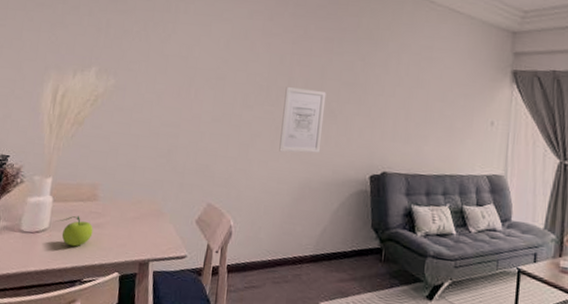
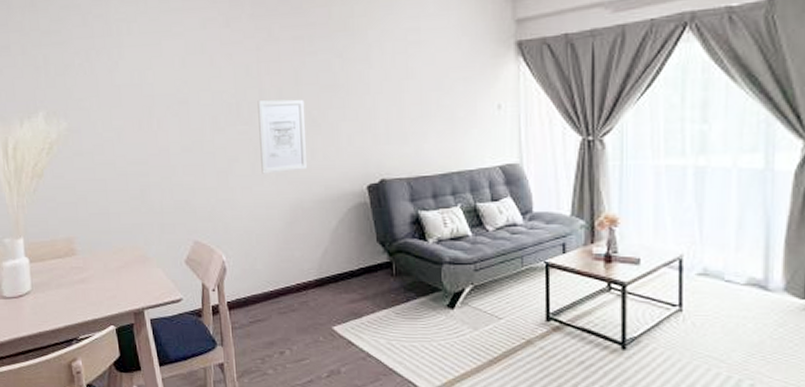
fruit: present [56,215,93,247] -> none [38,273,79,306]

